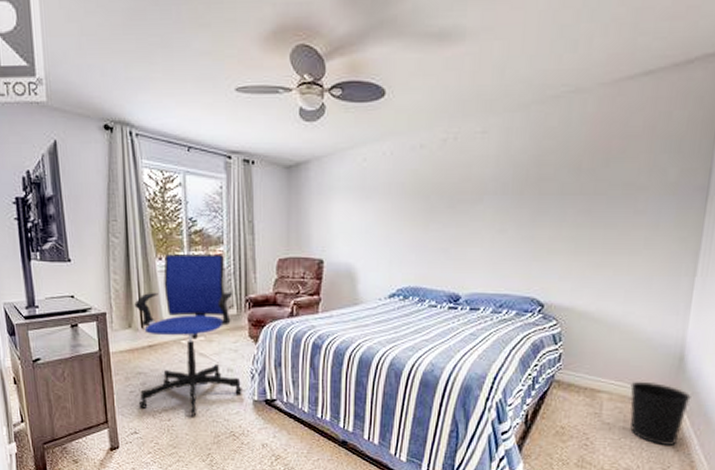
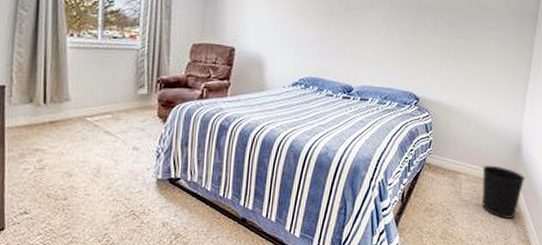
office chair: present [134,253,242,416] -> none [32,31,147,195]

